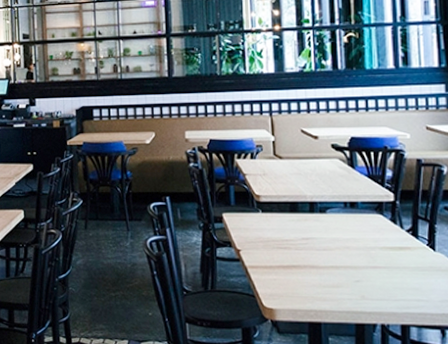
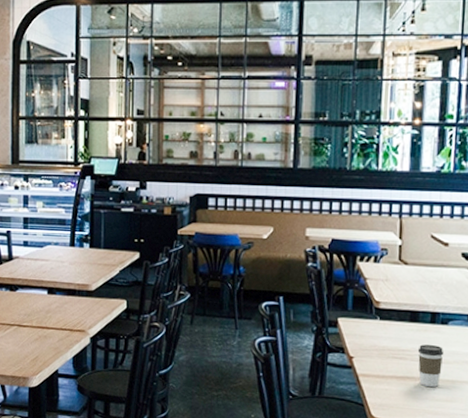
coffee cup: none [300,234,326,274] -> present [417,344,444,387]

